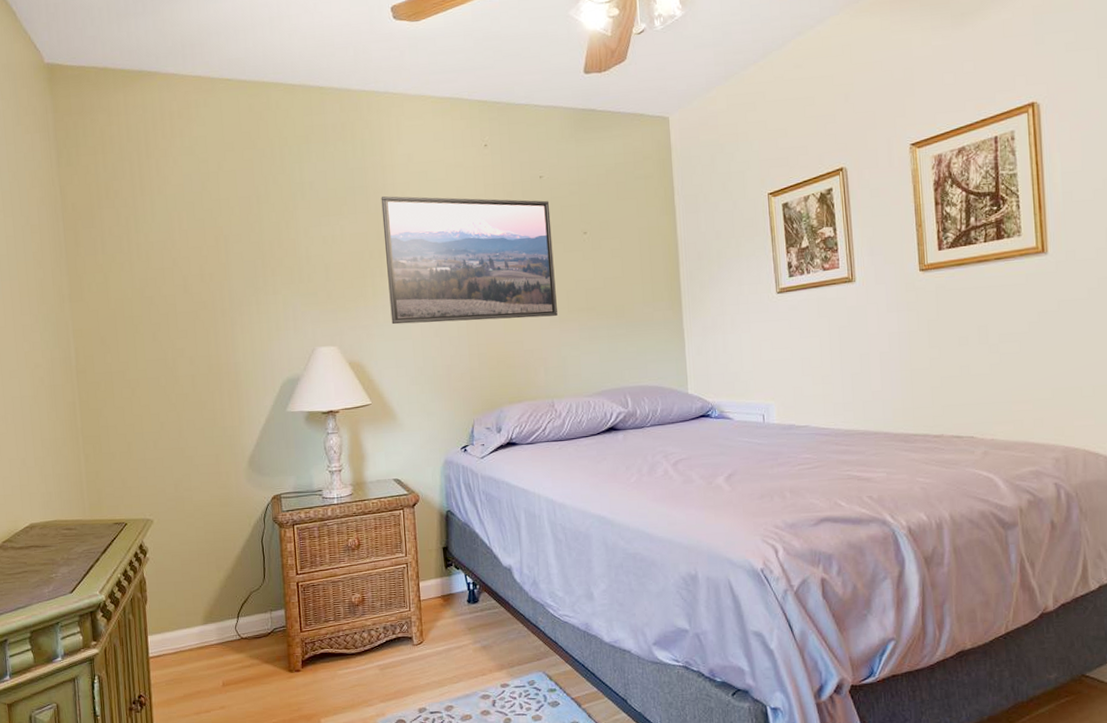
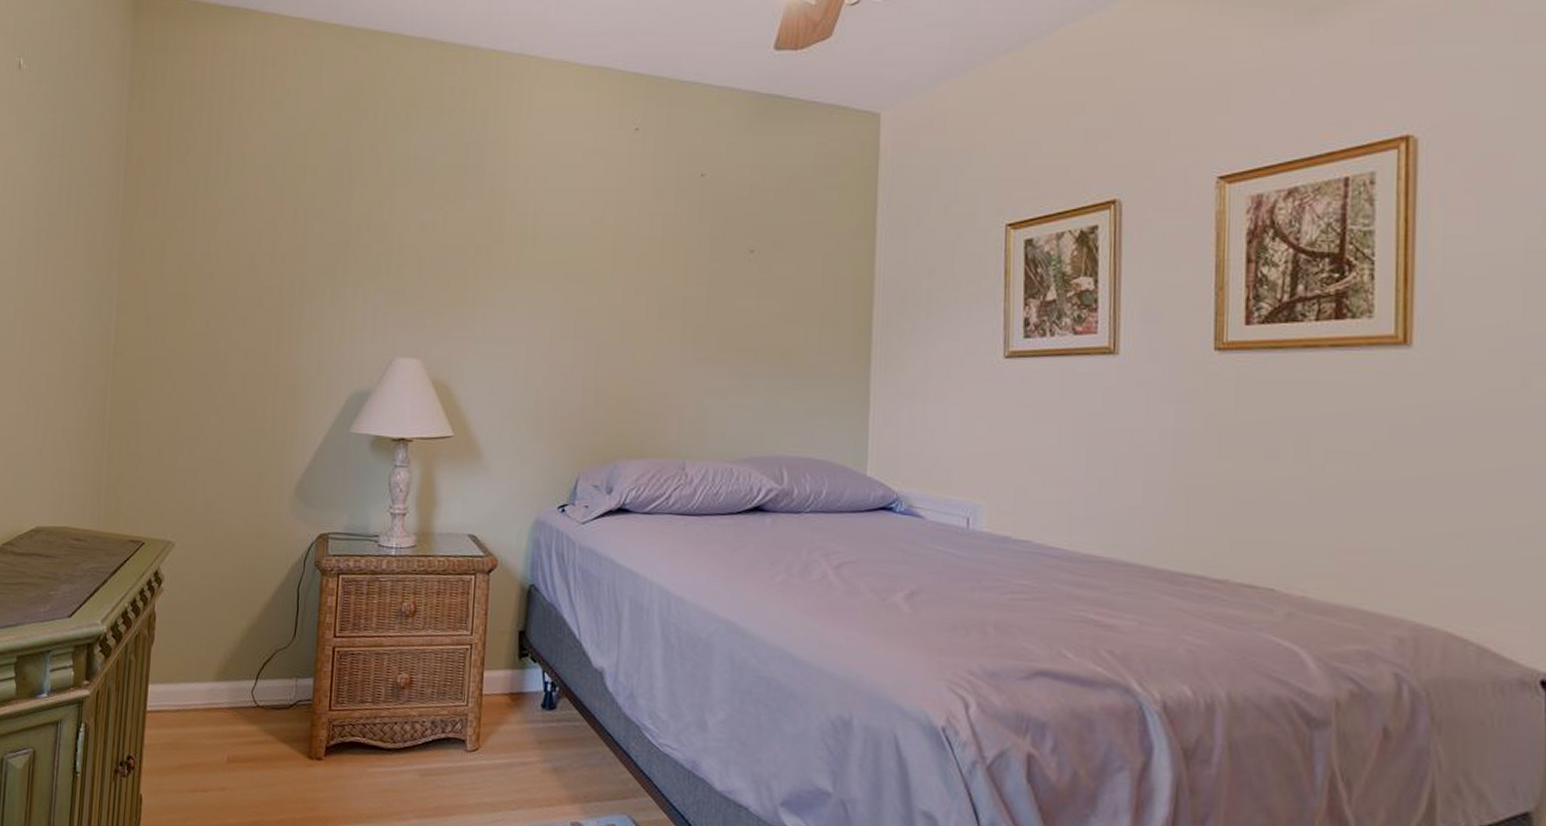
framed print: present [381,196,558,325] -> none [491,181,710,353]

